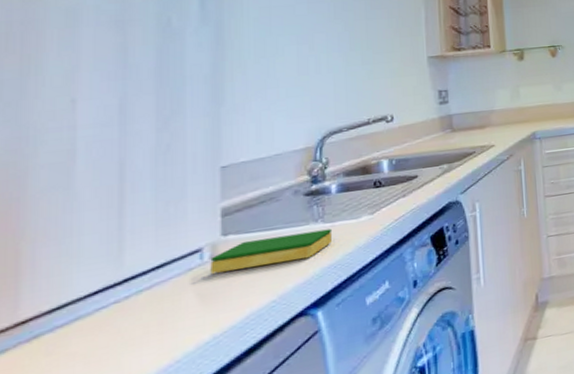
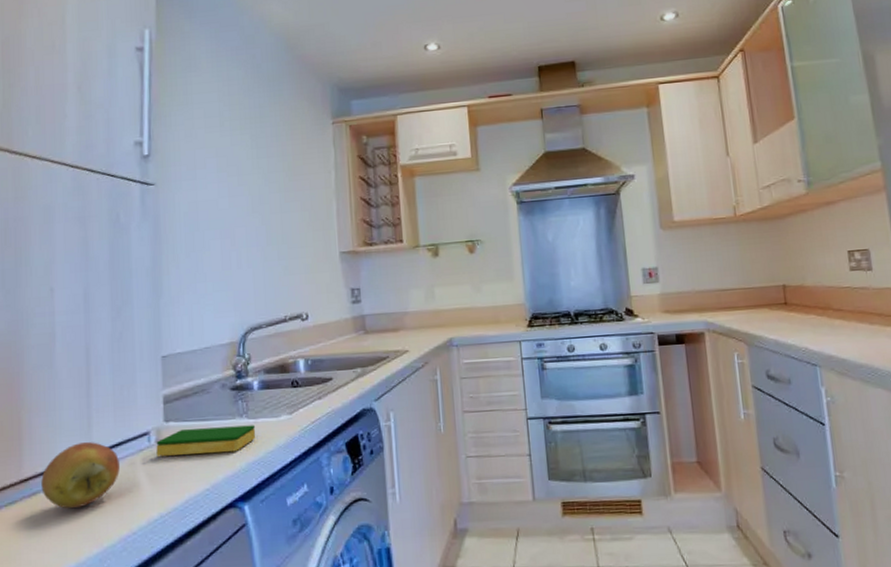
apple: none [47,267,160,348] -> present [41,442,120,509]

